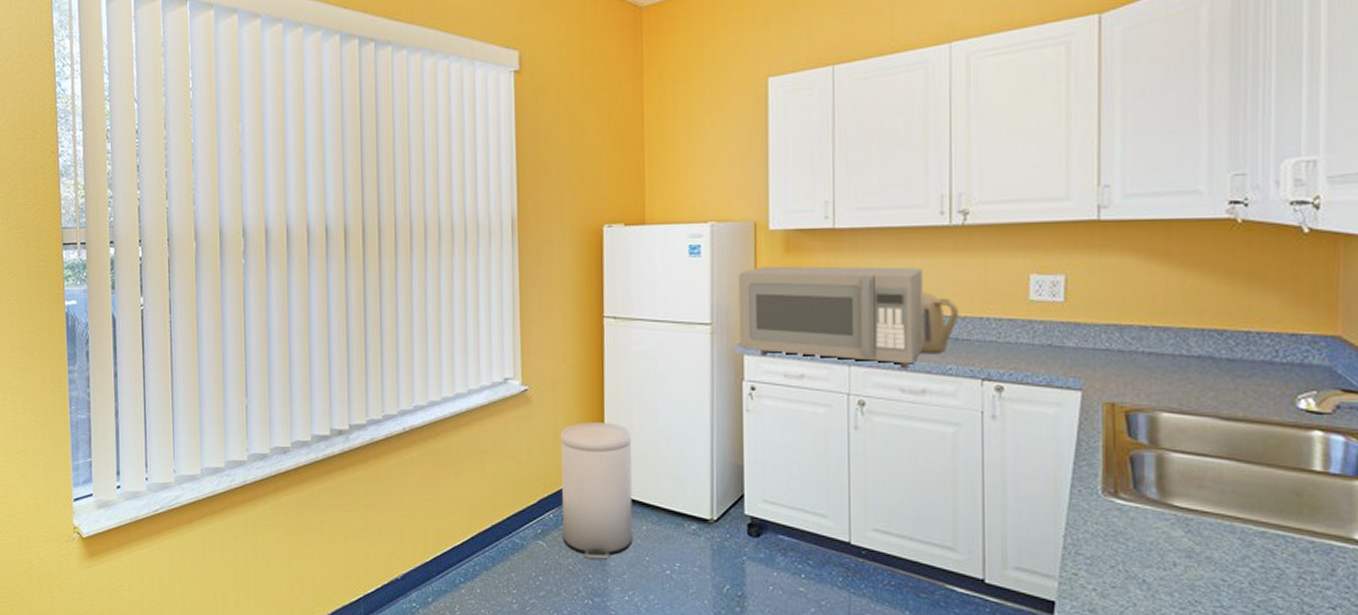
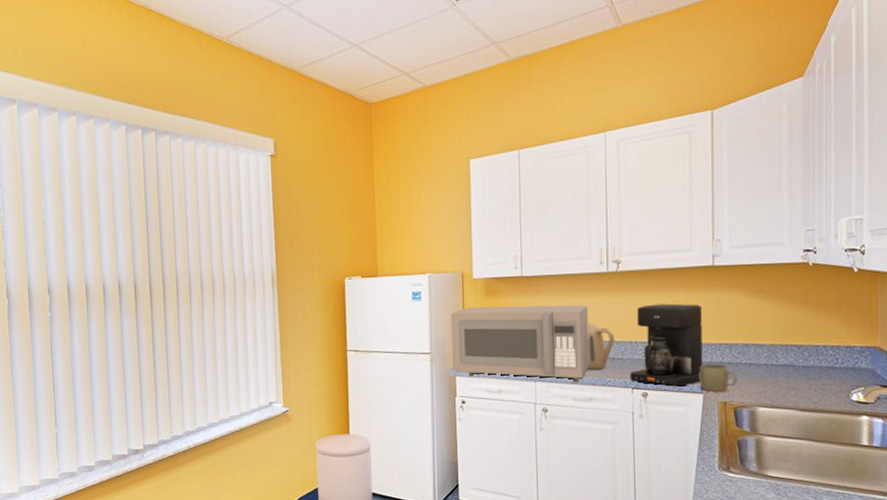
coffee maker: none [979,269,1082,380] -> present [630,303,703,387]
mug: none [1076,349,1132,390] -> present [699,362,738,393]

